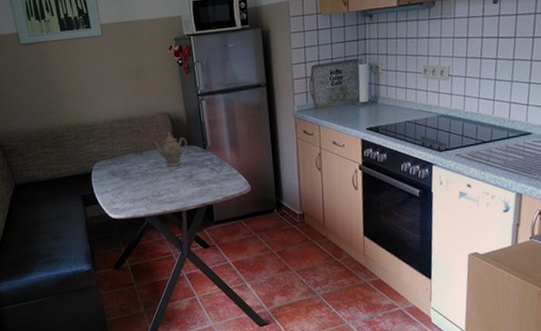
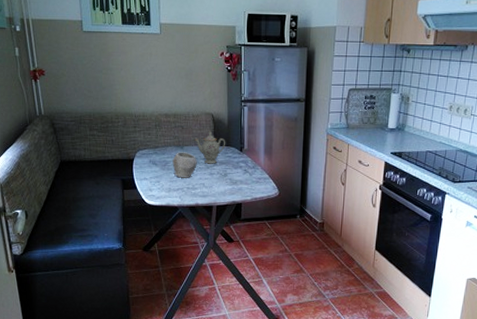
bowl: none [132,157,160,186] -> present [172,152,197,178]

